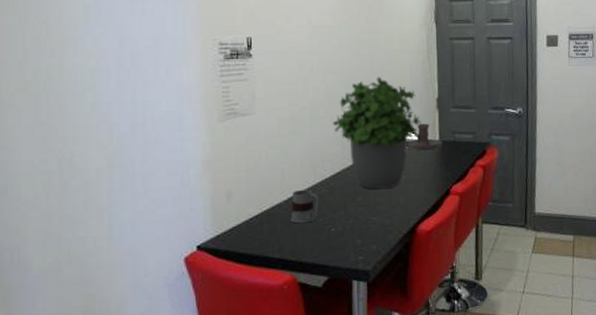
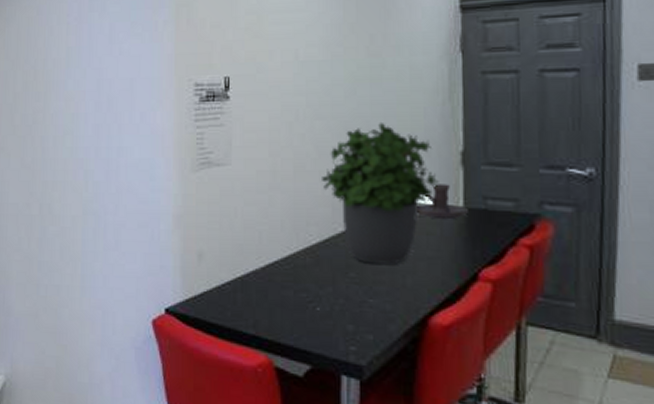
mug: present [291,190,320,224] -> none [268,257,303,297]

